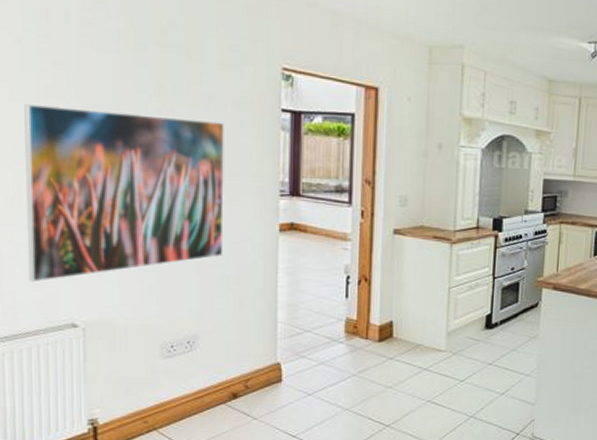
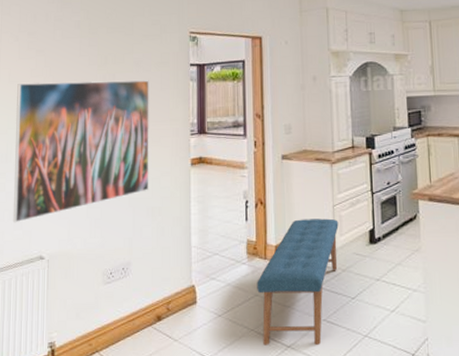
bench: none [355,299,453,424] -> present [257,218,339,345]

